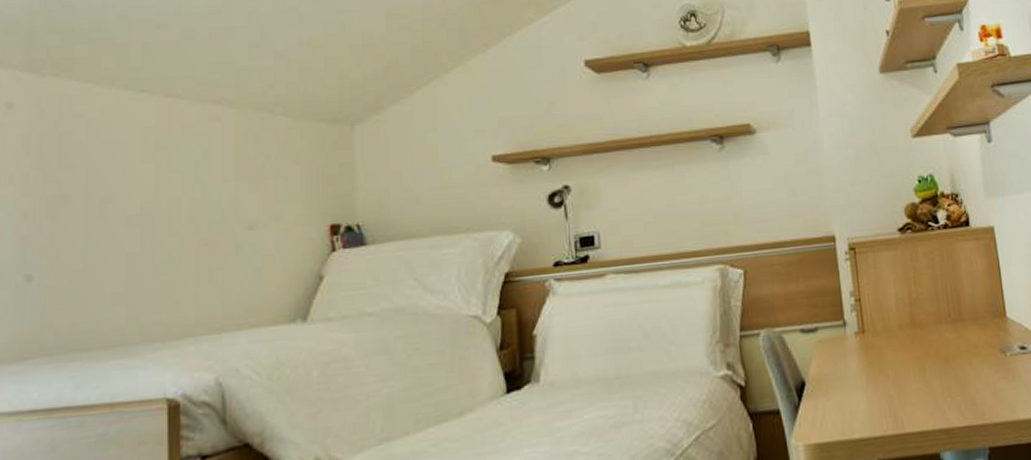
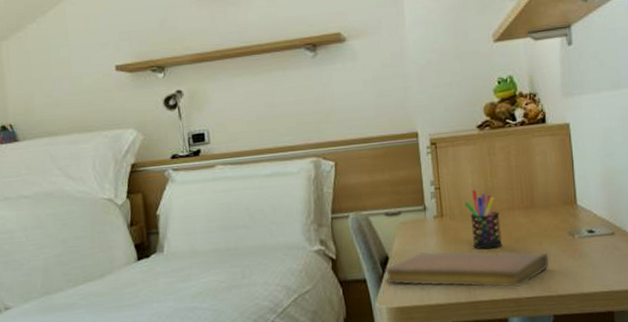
notebook: none [801,372,983,417] -> present [385,251,551,288]
pen holder: none [887,302,931,371] -> present [464,190,503,250]

